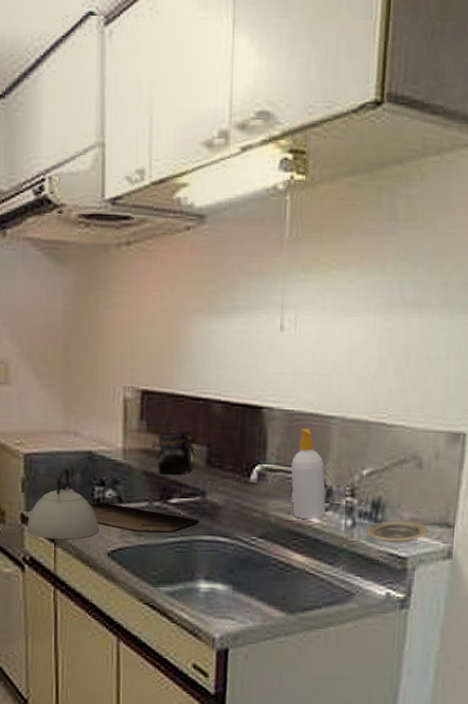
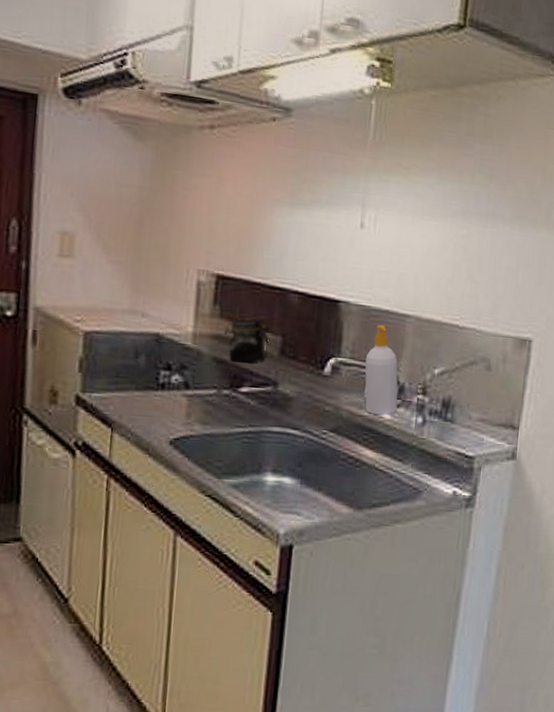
kettle: present [26,467,99,540] -> none [80,348,162,426]
cutting board: present [90,502,200,533] -> none [153,387,270,423]
dish: present [366,520,428,544] -> none [435,419,495,444]

